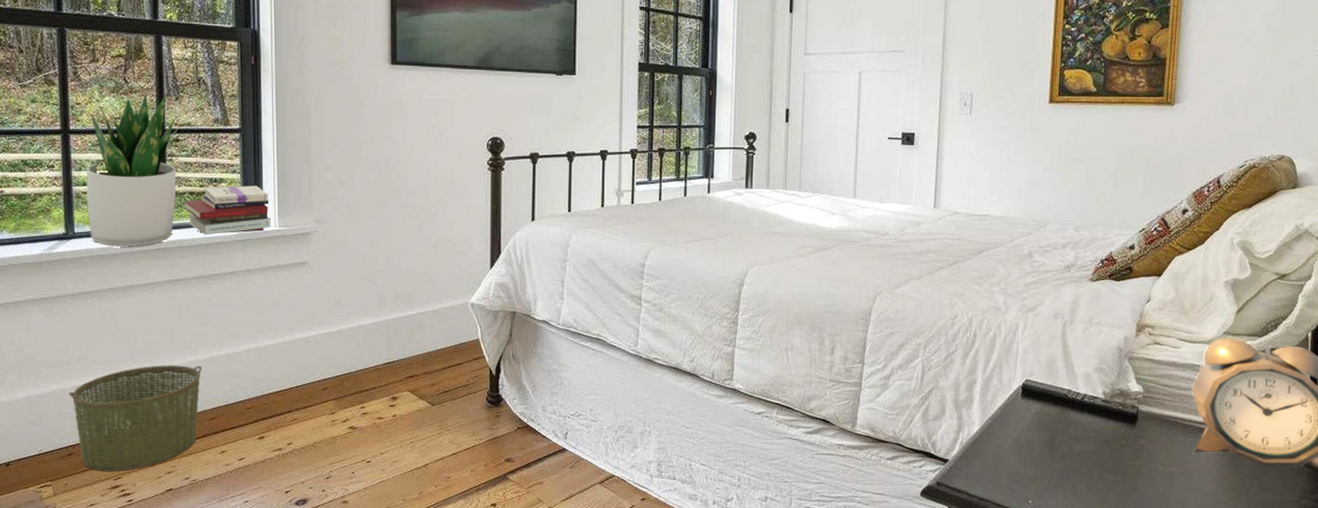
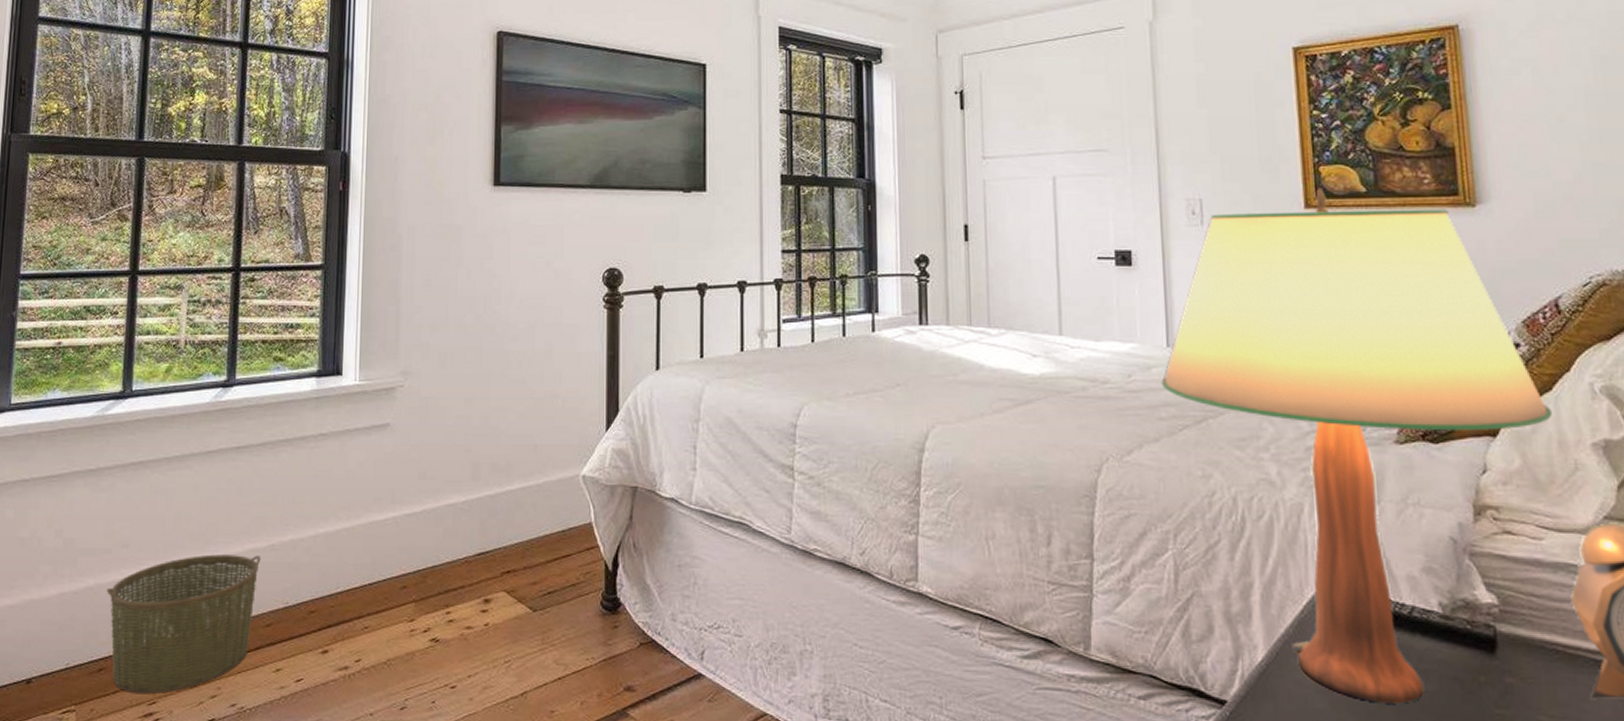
planter: present [86,94,179,247] -> none [148,227,255,407]
books: present [183,185,271,235] -> none [254,331,351,392]
table lamp: none [926,87,1202,459] -> present [1161,187,1553,704]

